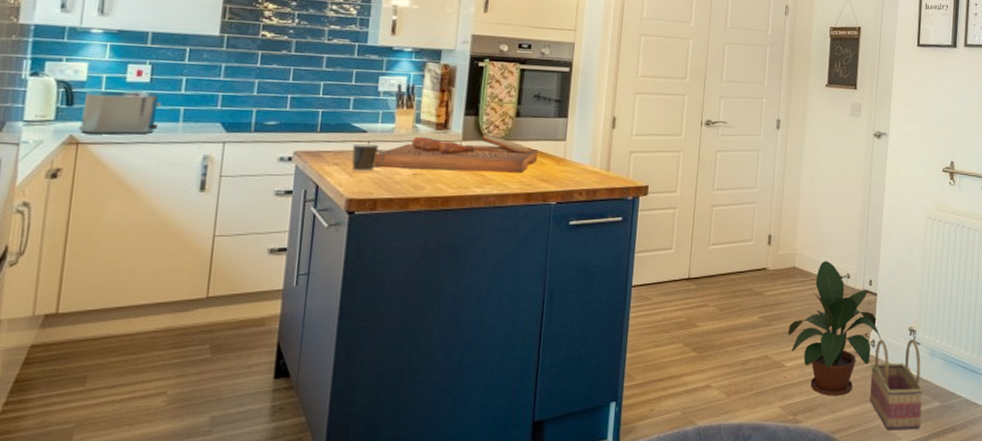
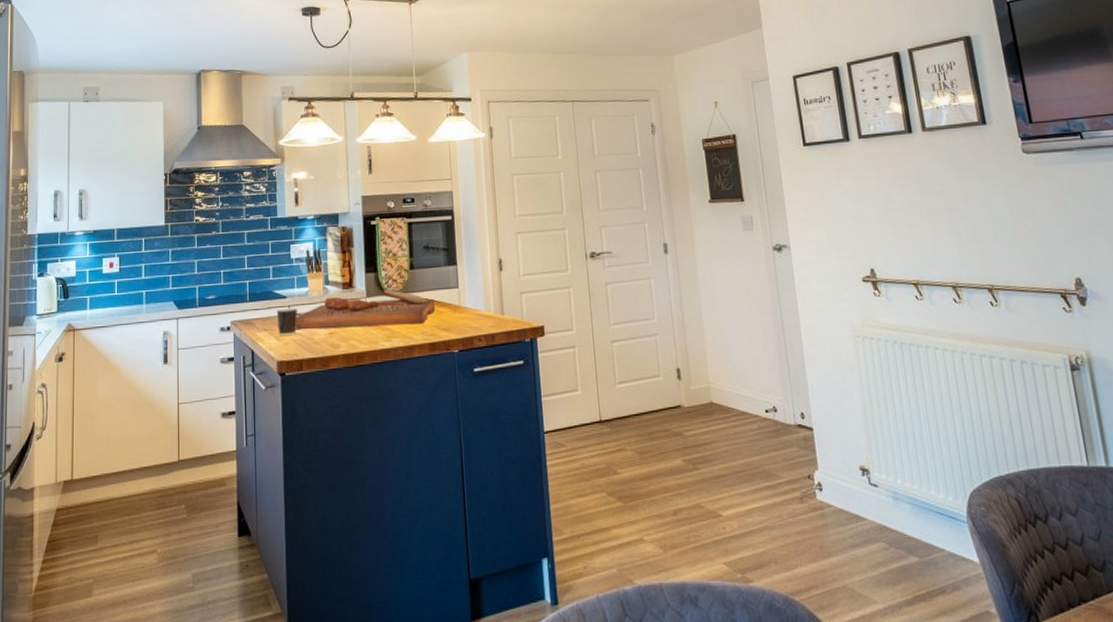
toaster: present [78,90,161,135] -> none [74,280,129,322]
potted plant: present [787,260,881,396] -> none [717,392,829,551]
basket: present [869,339,924,431] -> none [822,480,899,592]

